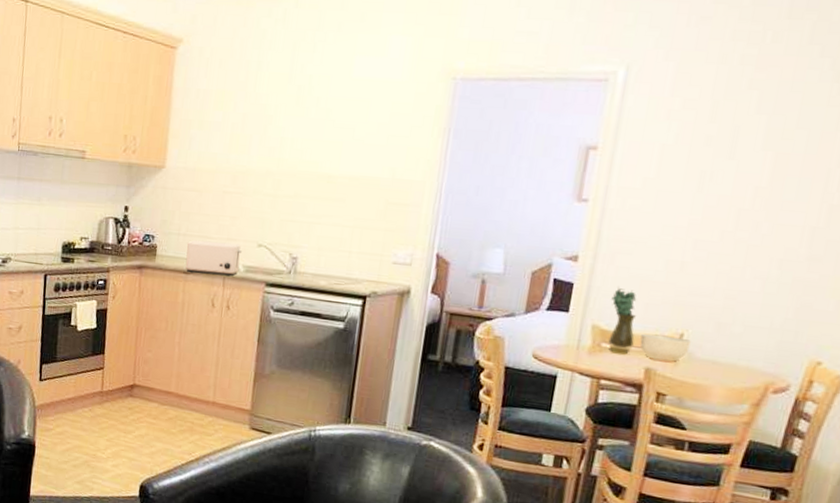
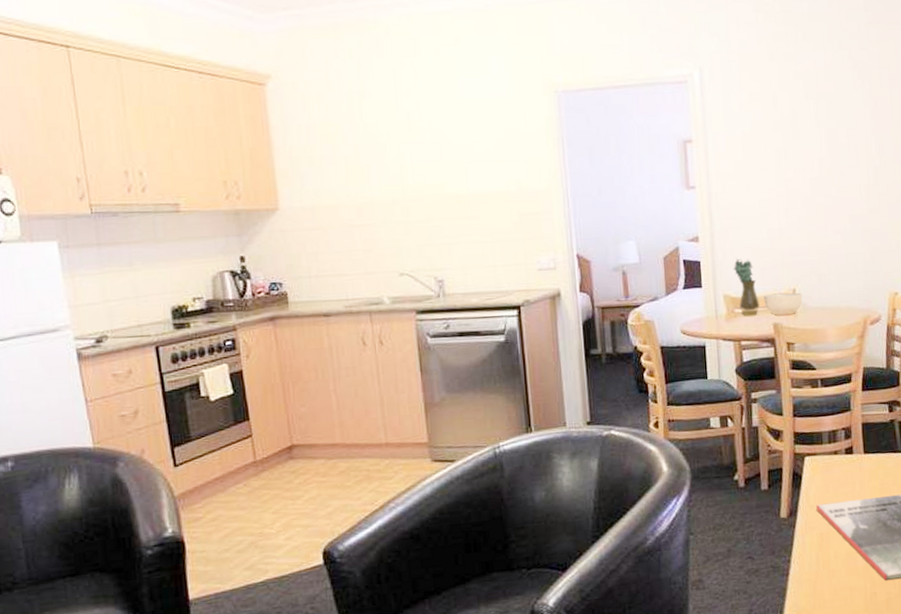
toaster: present [185,239,243,278] -> none [321,276,385,315]

